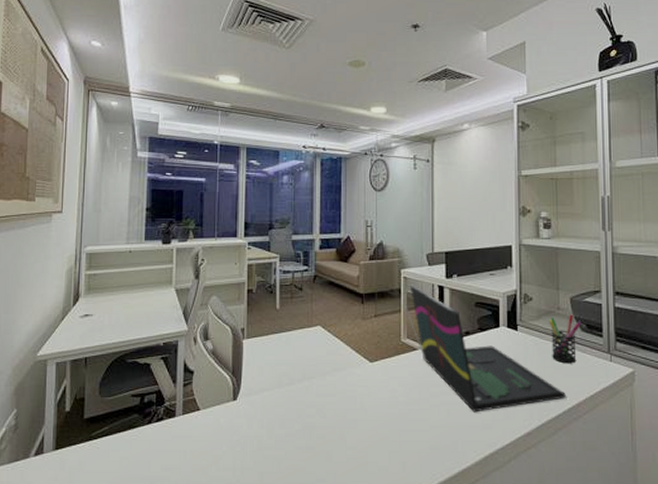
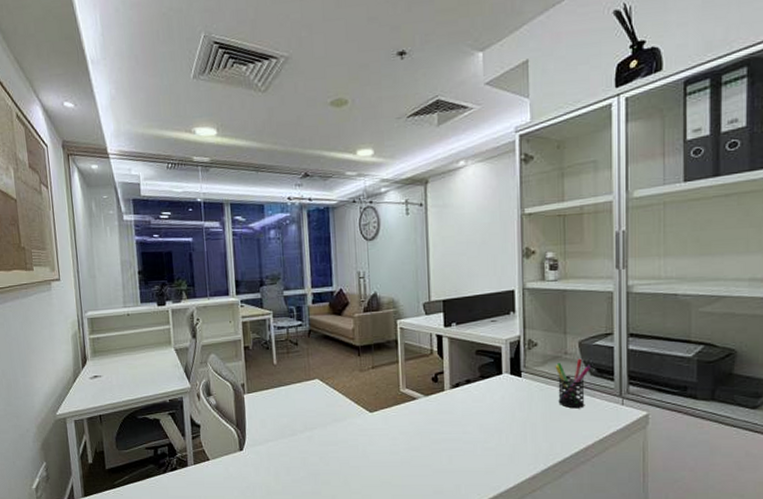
laptop: present [404,284,567,413] -> none [402,335,574,458]

